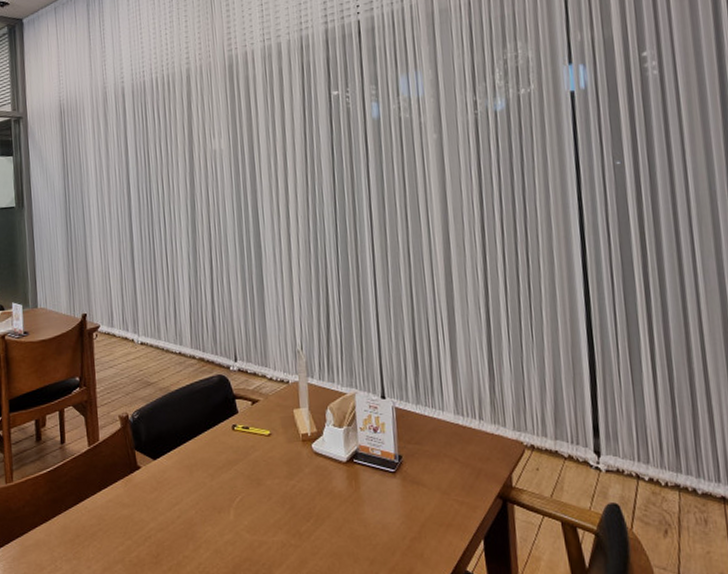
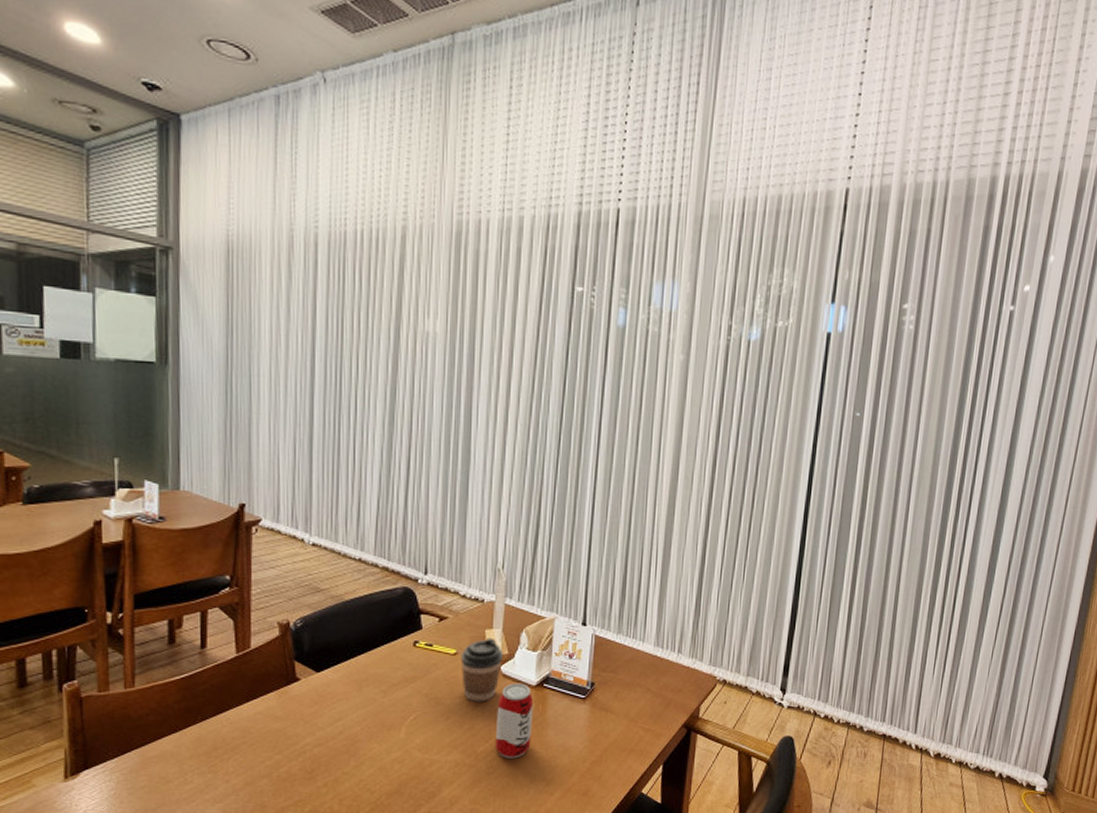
coffee cup: none [274,417,313,481] -> present [460,637,503,702]
beverage can: none [313,460,350,538] -> present [496,683,533,758]

